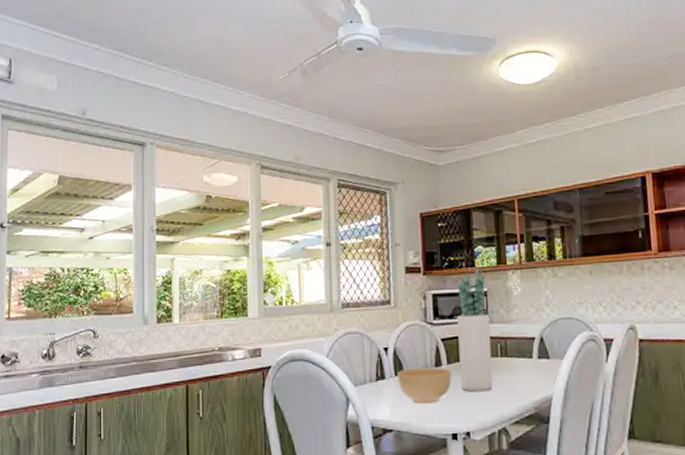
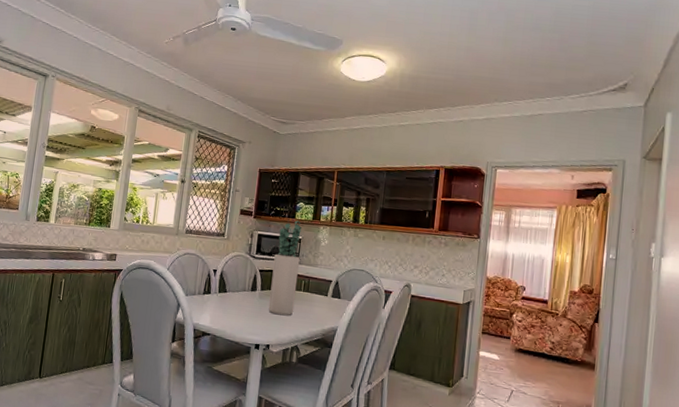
bowl: present [397,367,452,404] -> none [220,288,263,318]

